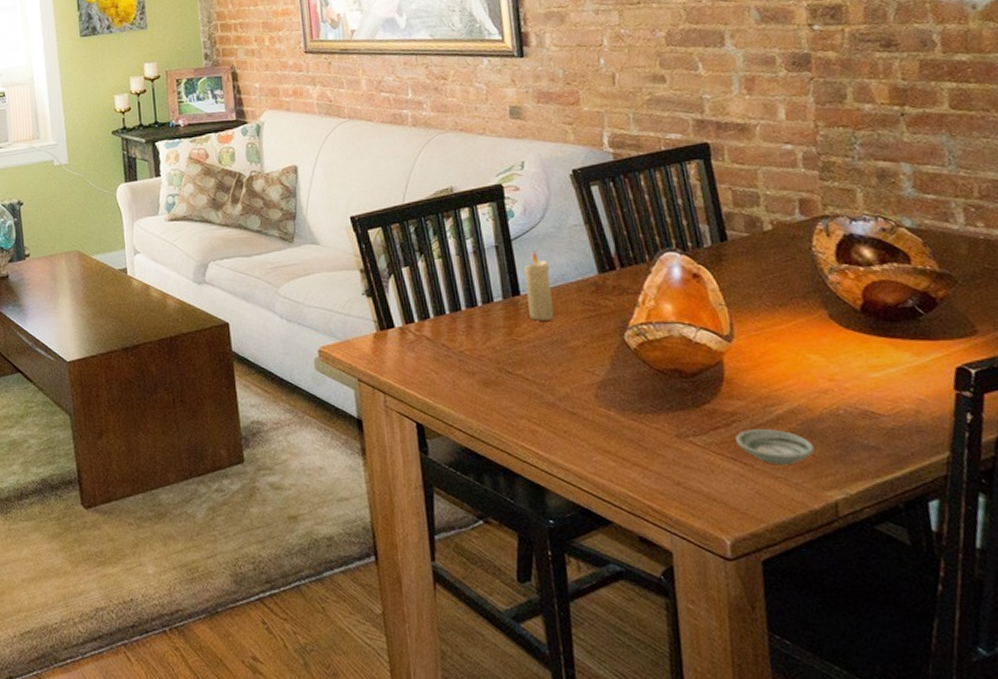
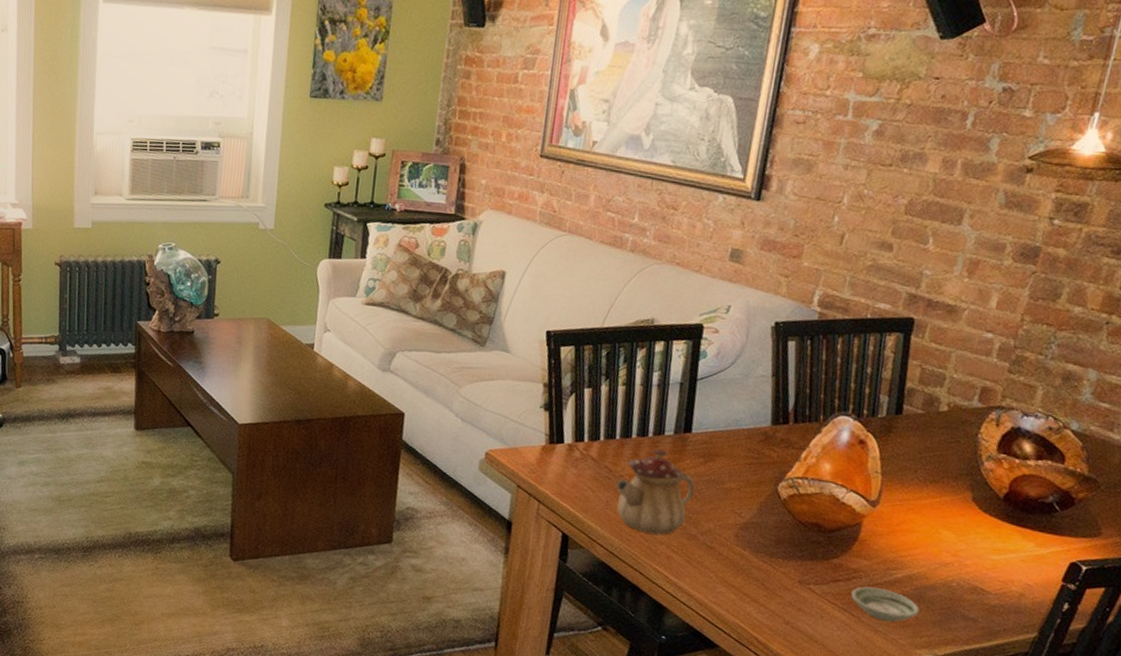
teapot: none [458,316,541,409] -> present [616,448,695,535]
candle: present [523,251,555,321] -> none [695,393,727,460]

